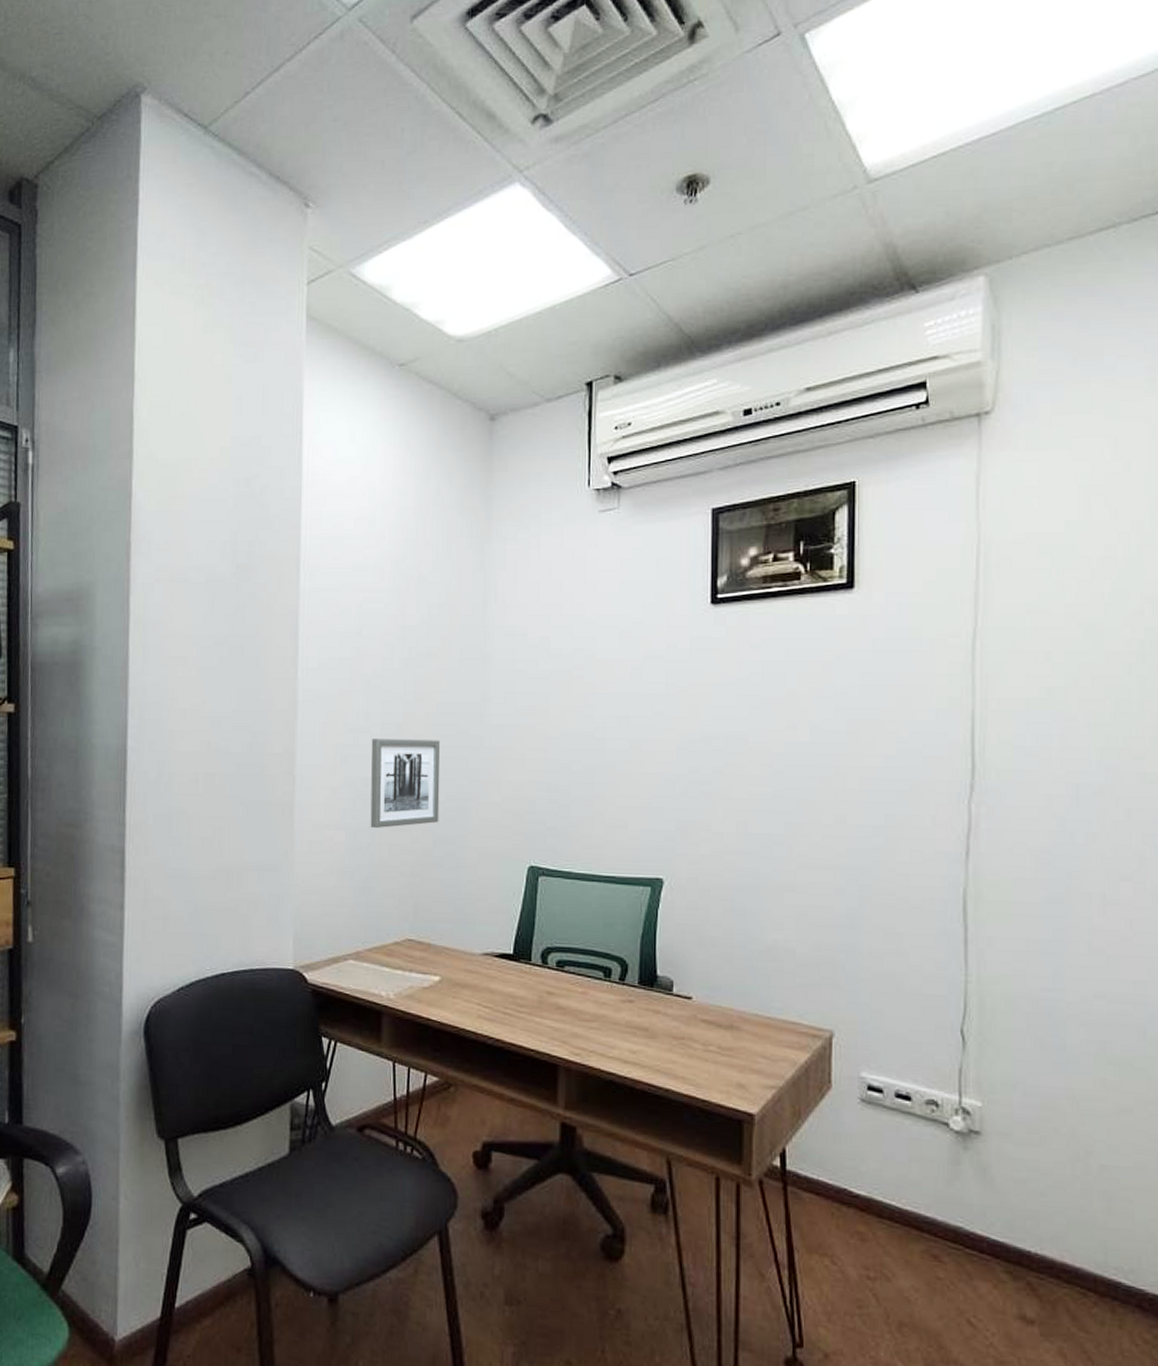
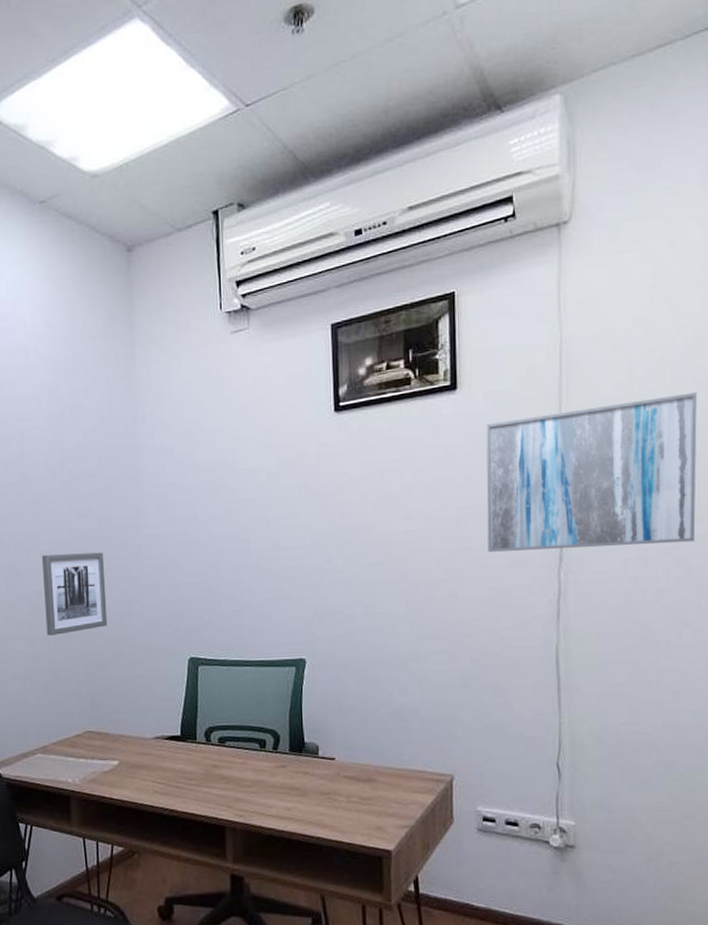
wall art: none [884,609,1142,781] -> present [486,392,697,552]

